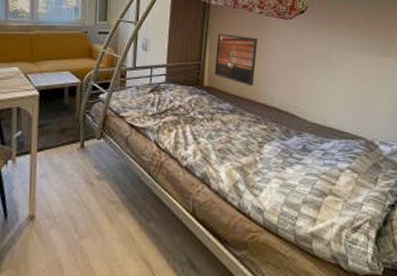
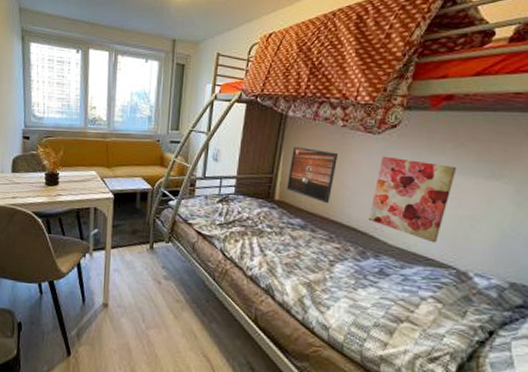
wall art: none [289,39,356,117] -> present [368,156,457,243]

